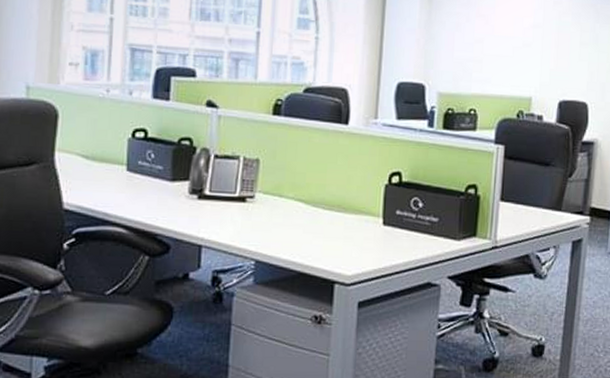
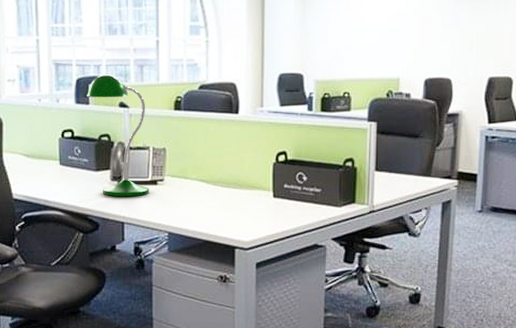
desk lamp: none [166,66,239,215] -> present [86,74,150,197]

